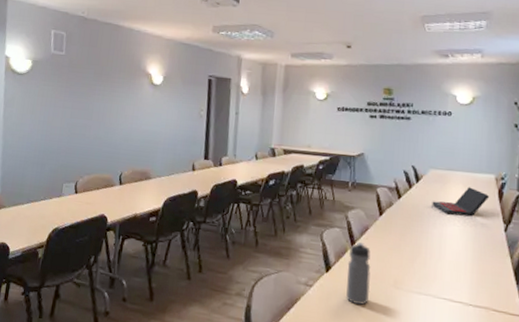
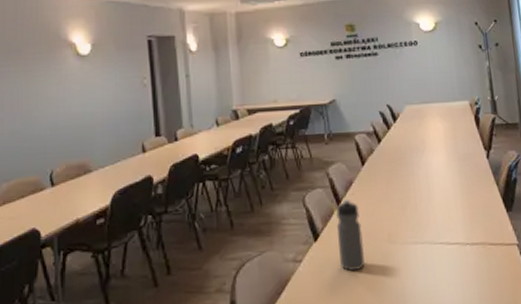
laptop: present [432,187,490,217] -> none [412,117,468,151]

